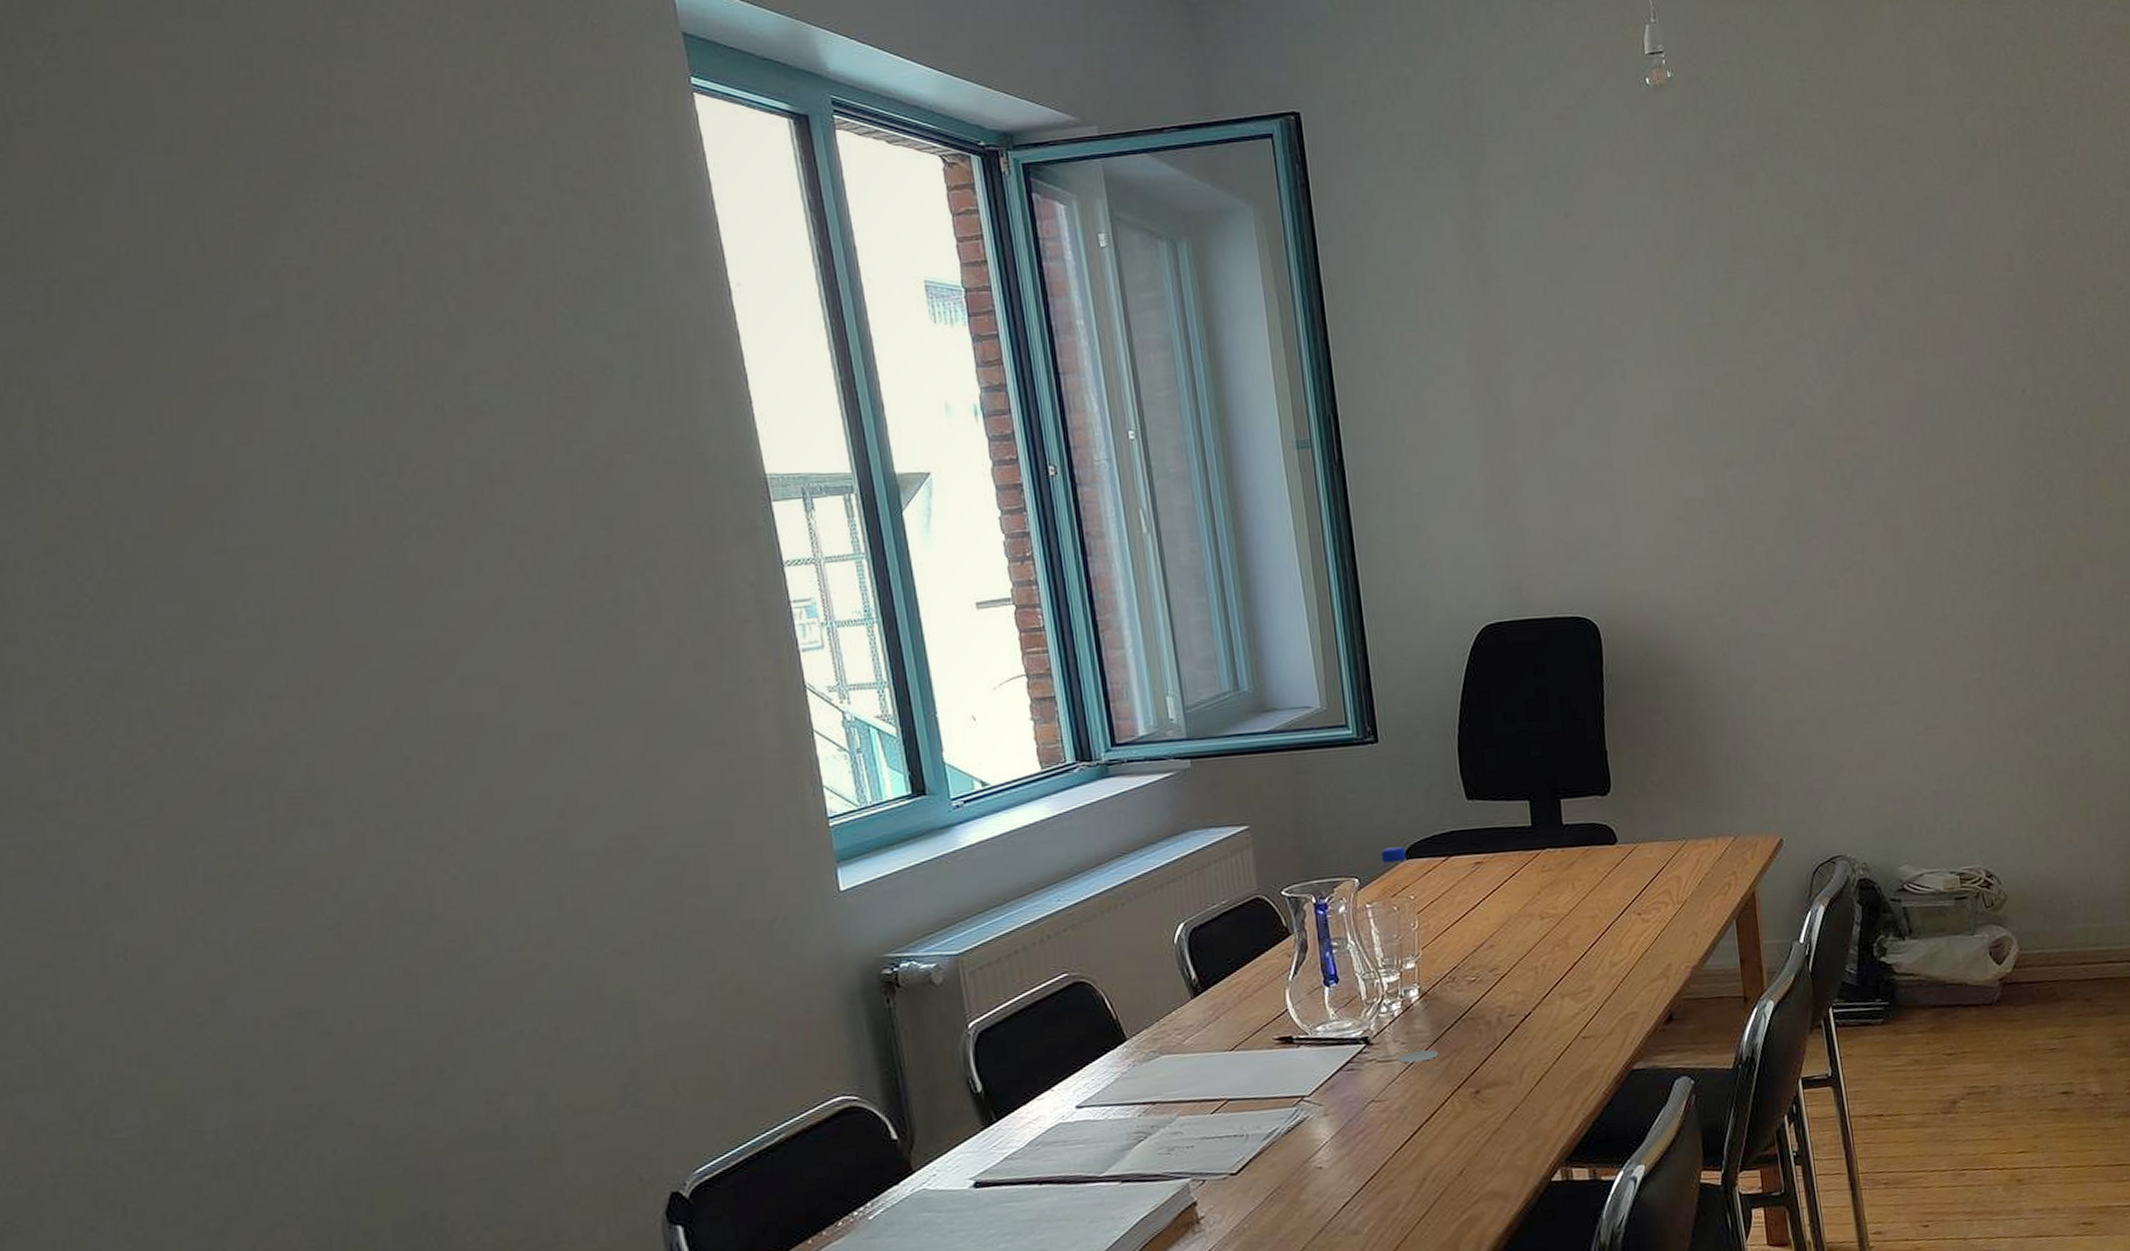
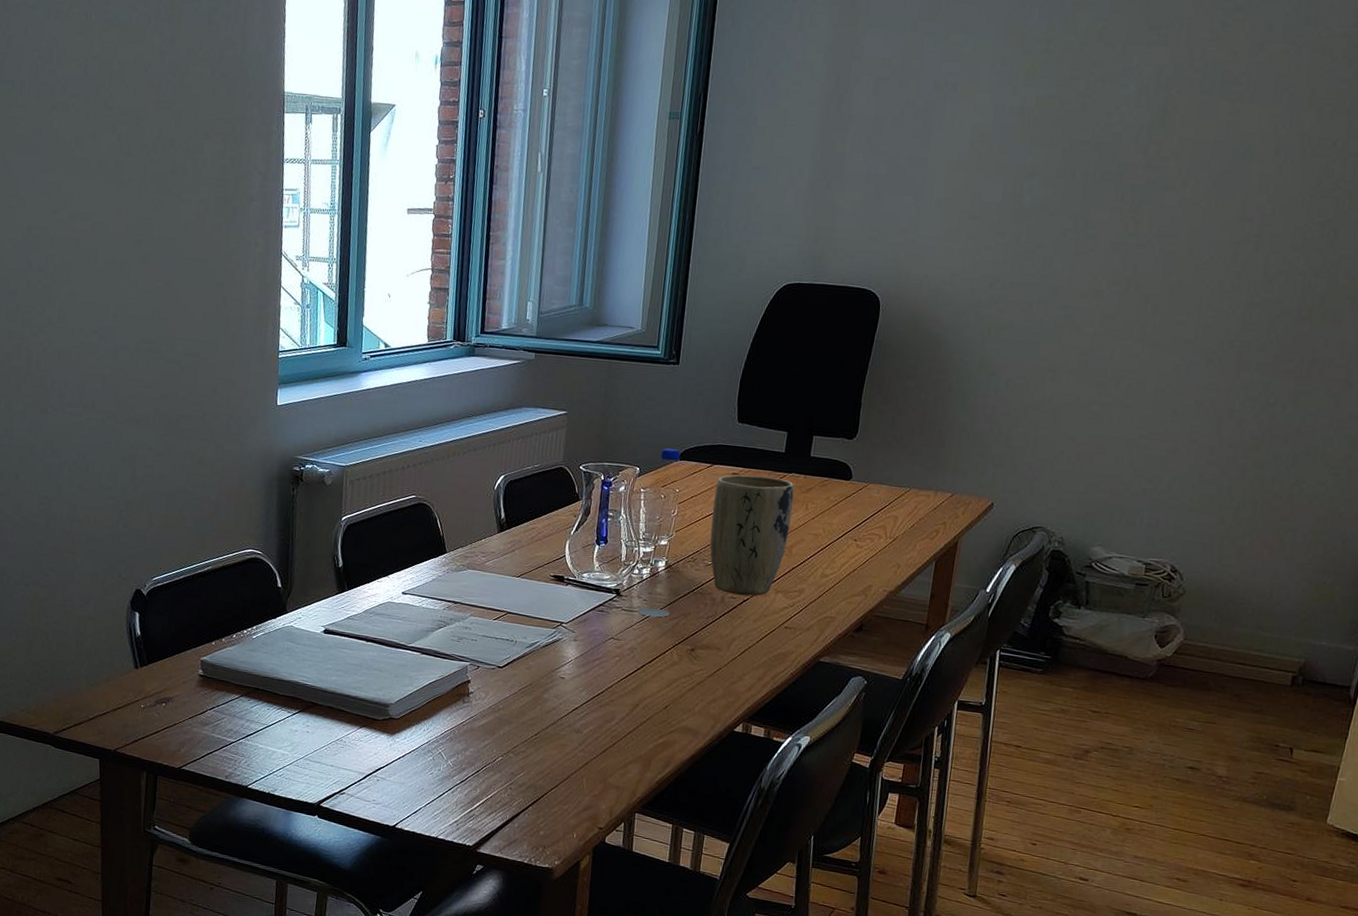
plant pot: none [1458,858,1561,1012] -> present [710,474,795,596]

